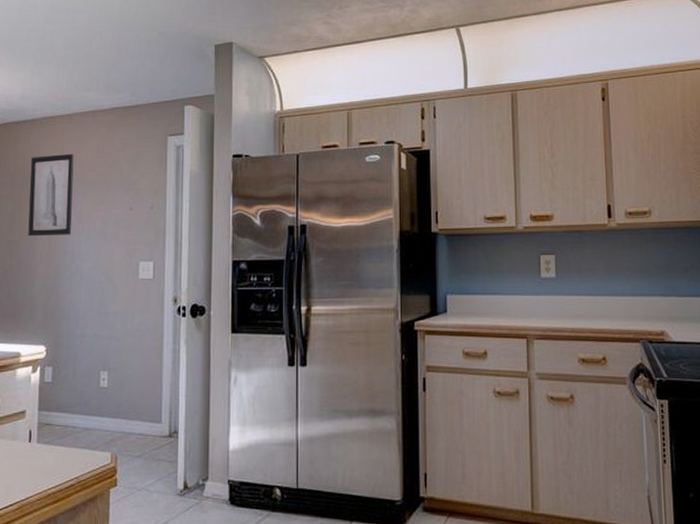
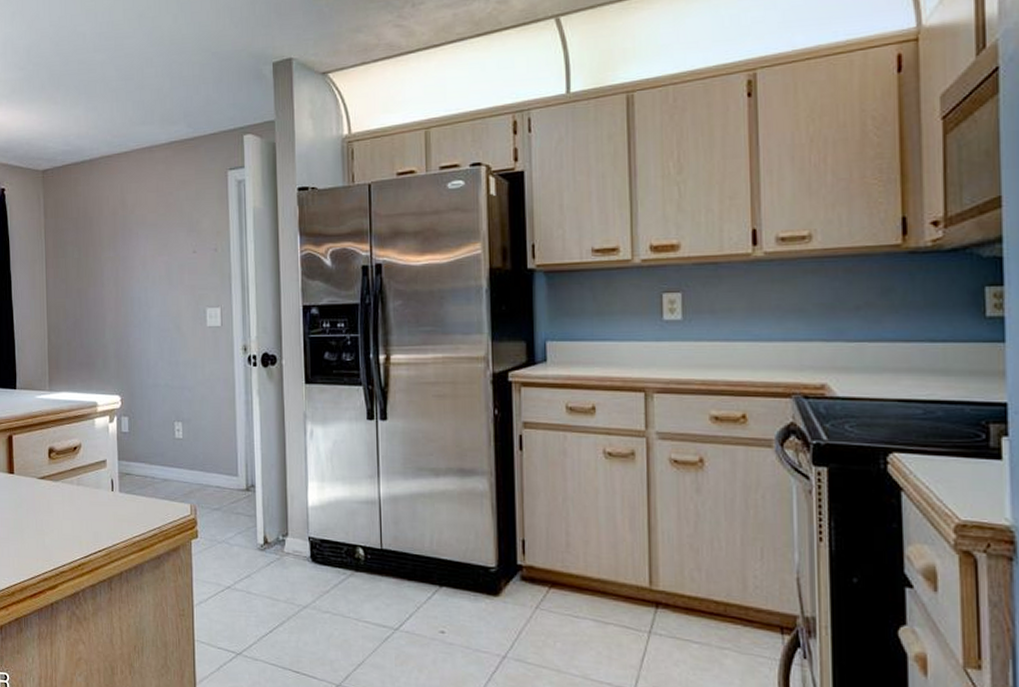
wall art: present [28,153,74,237] -> none [92,194,137,284]

